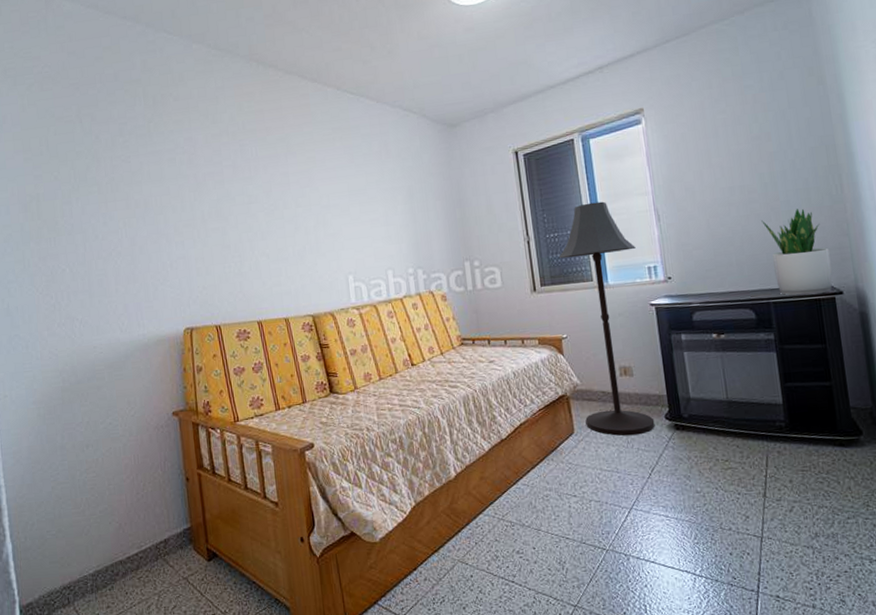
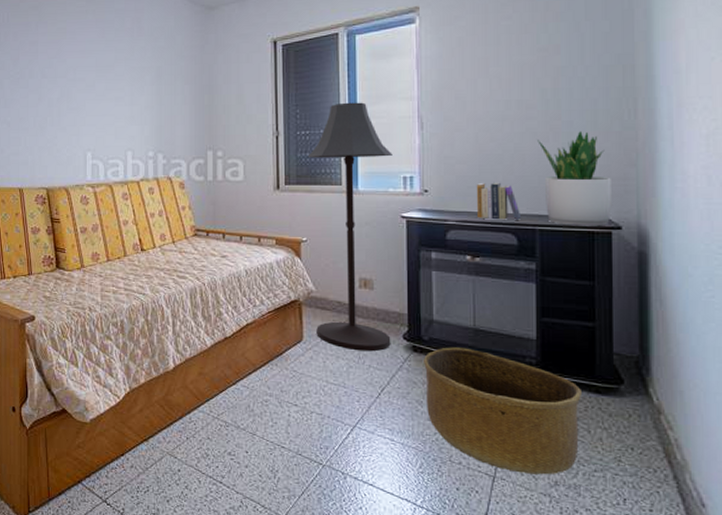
basket: none [686,420,832,530] -> present [424,347,581,475]
books: none [713,262,757,298] -> present [476,182,522,220]

